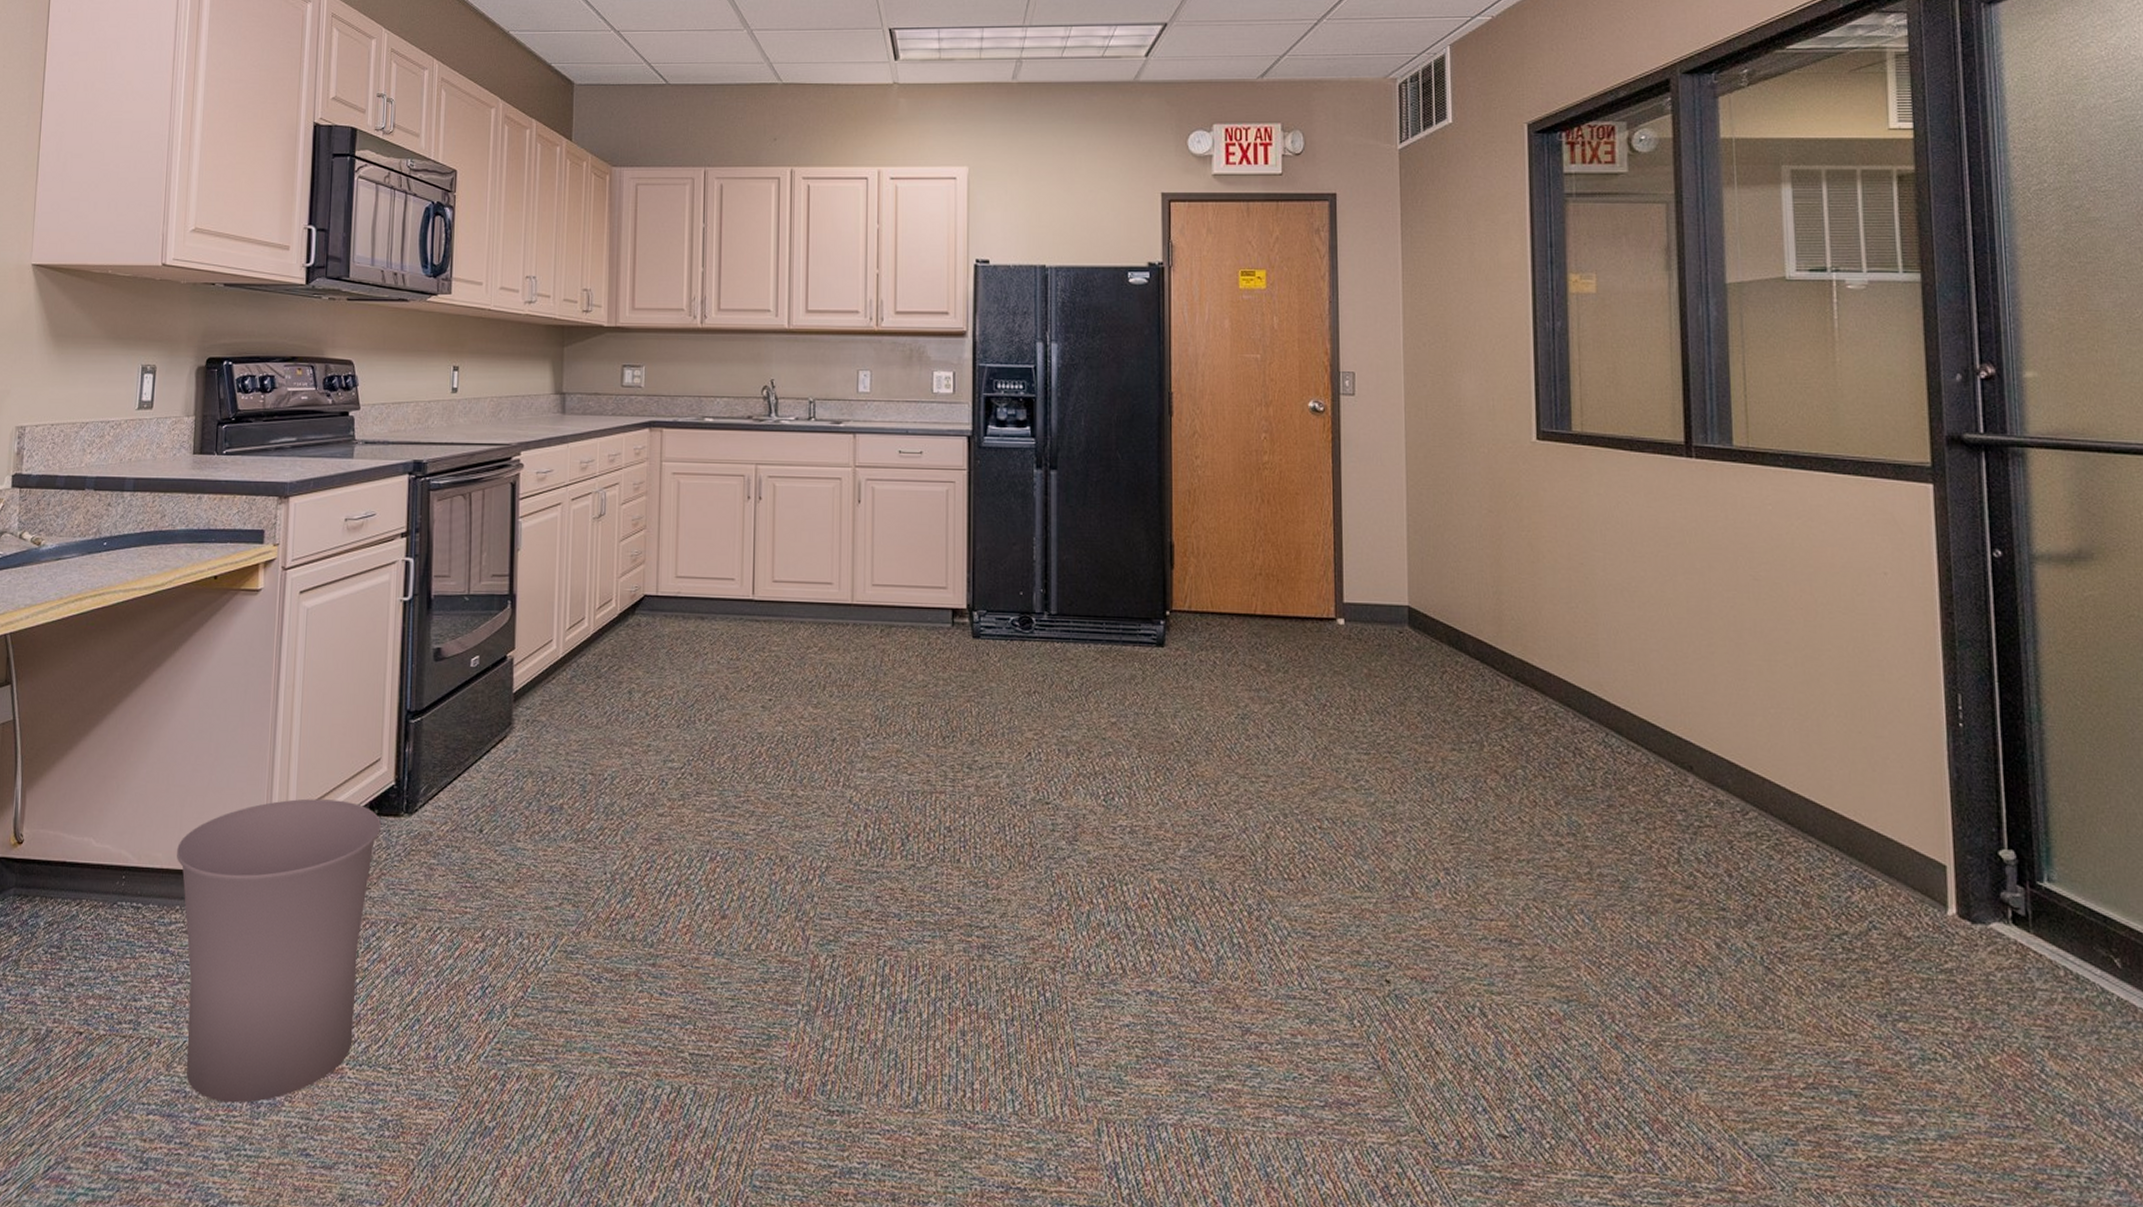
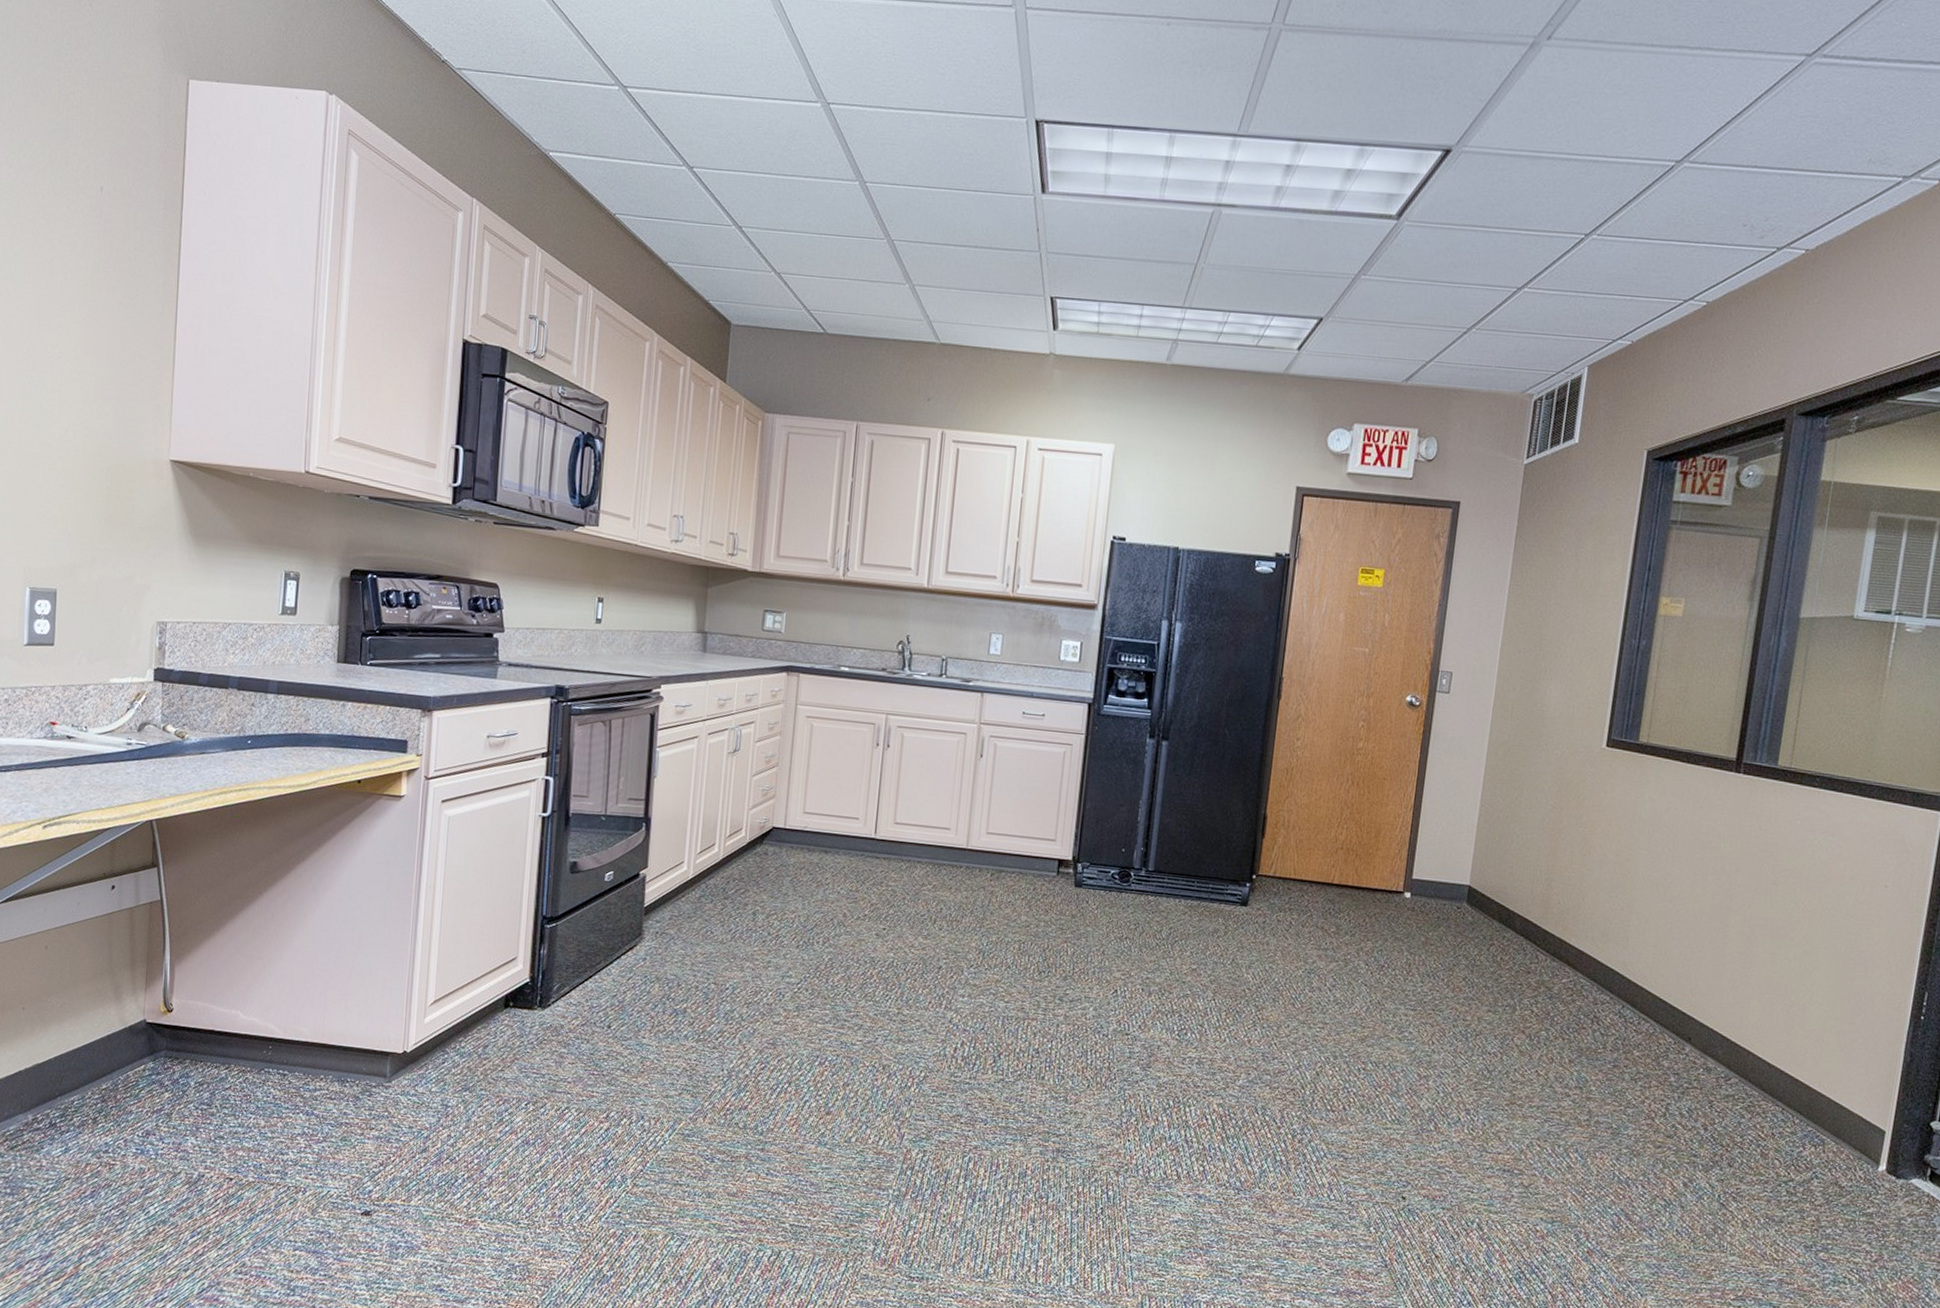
waste bin: present [177,798,381,1103] -> none [321,988,515,1245]

